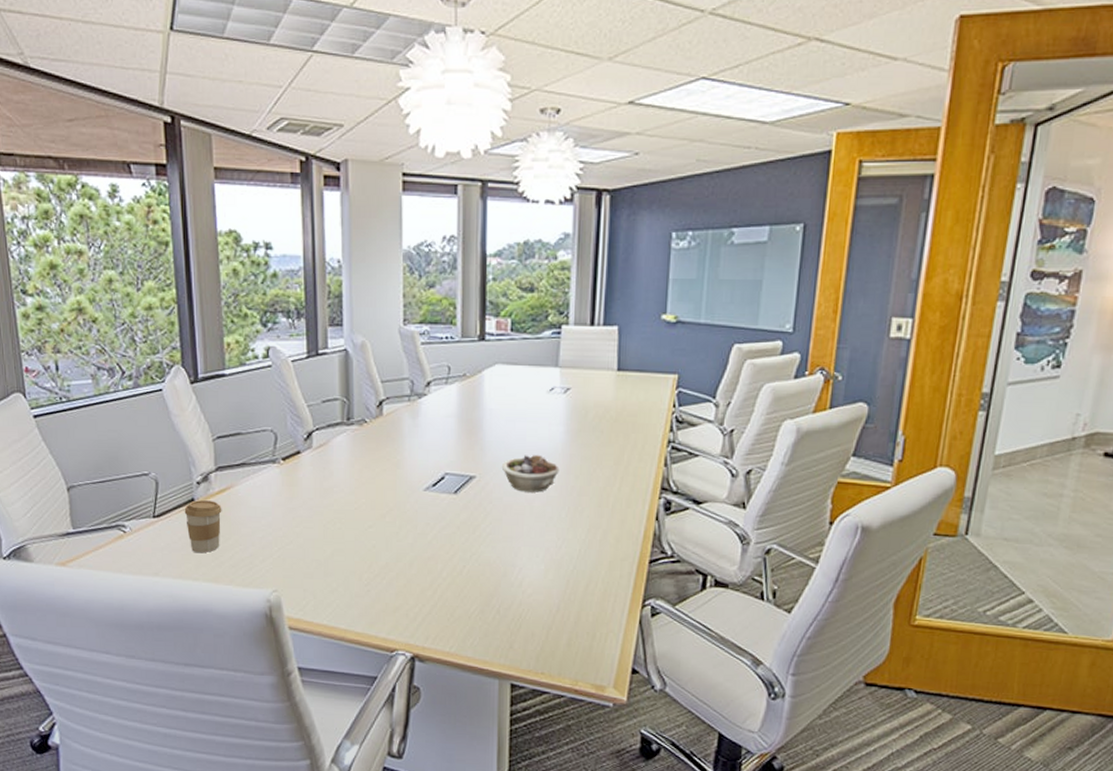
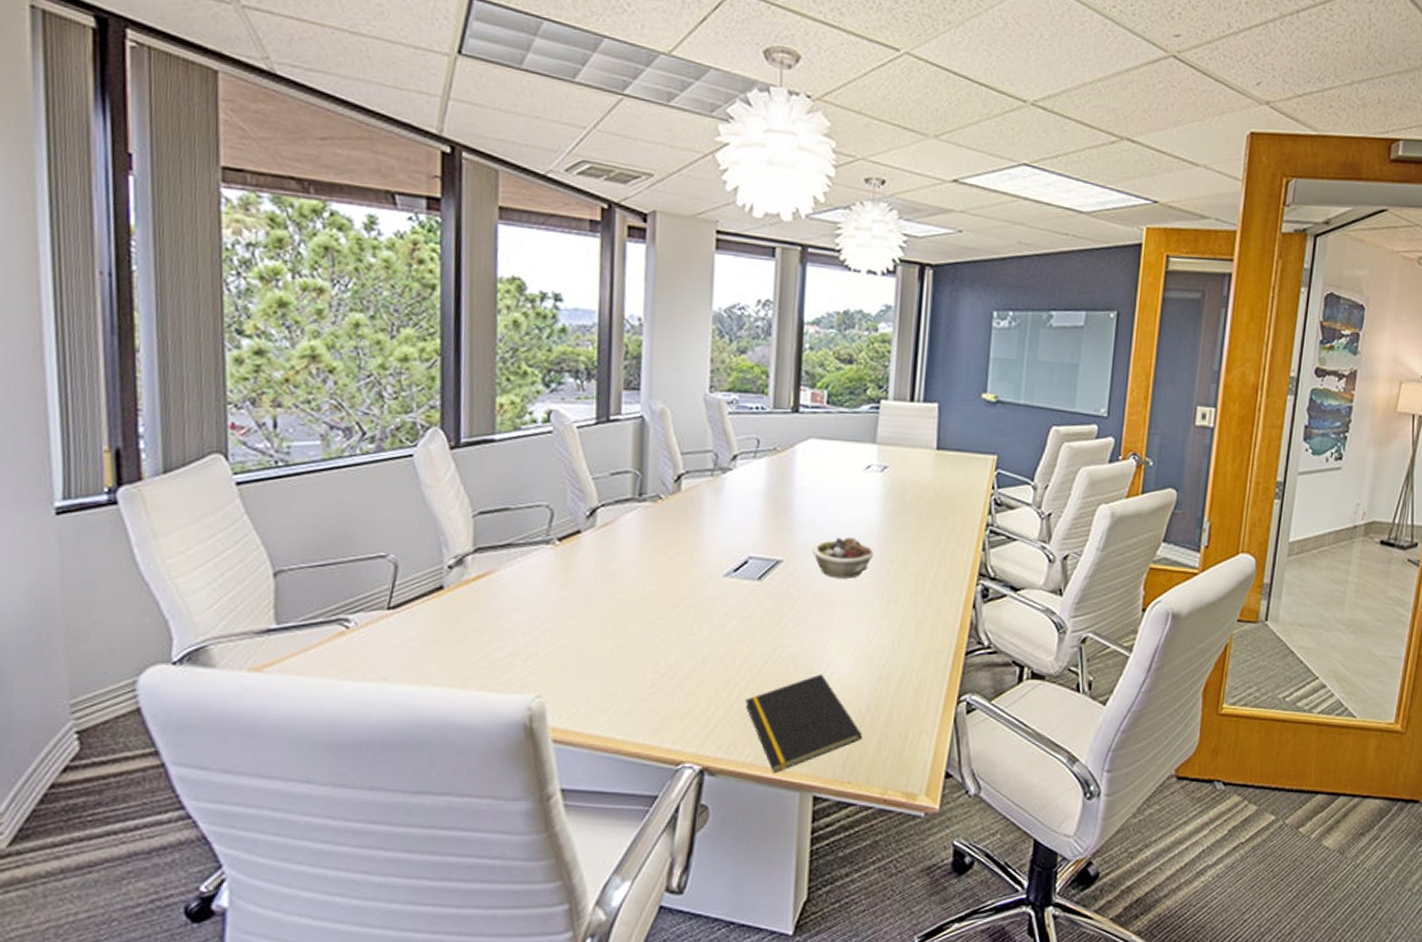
coffee cup: present [184,500,222,553] -> none [429,588,478,653]
notepad: none [448,577,554,663] -> present [745,674,863,774]

